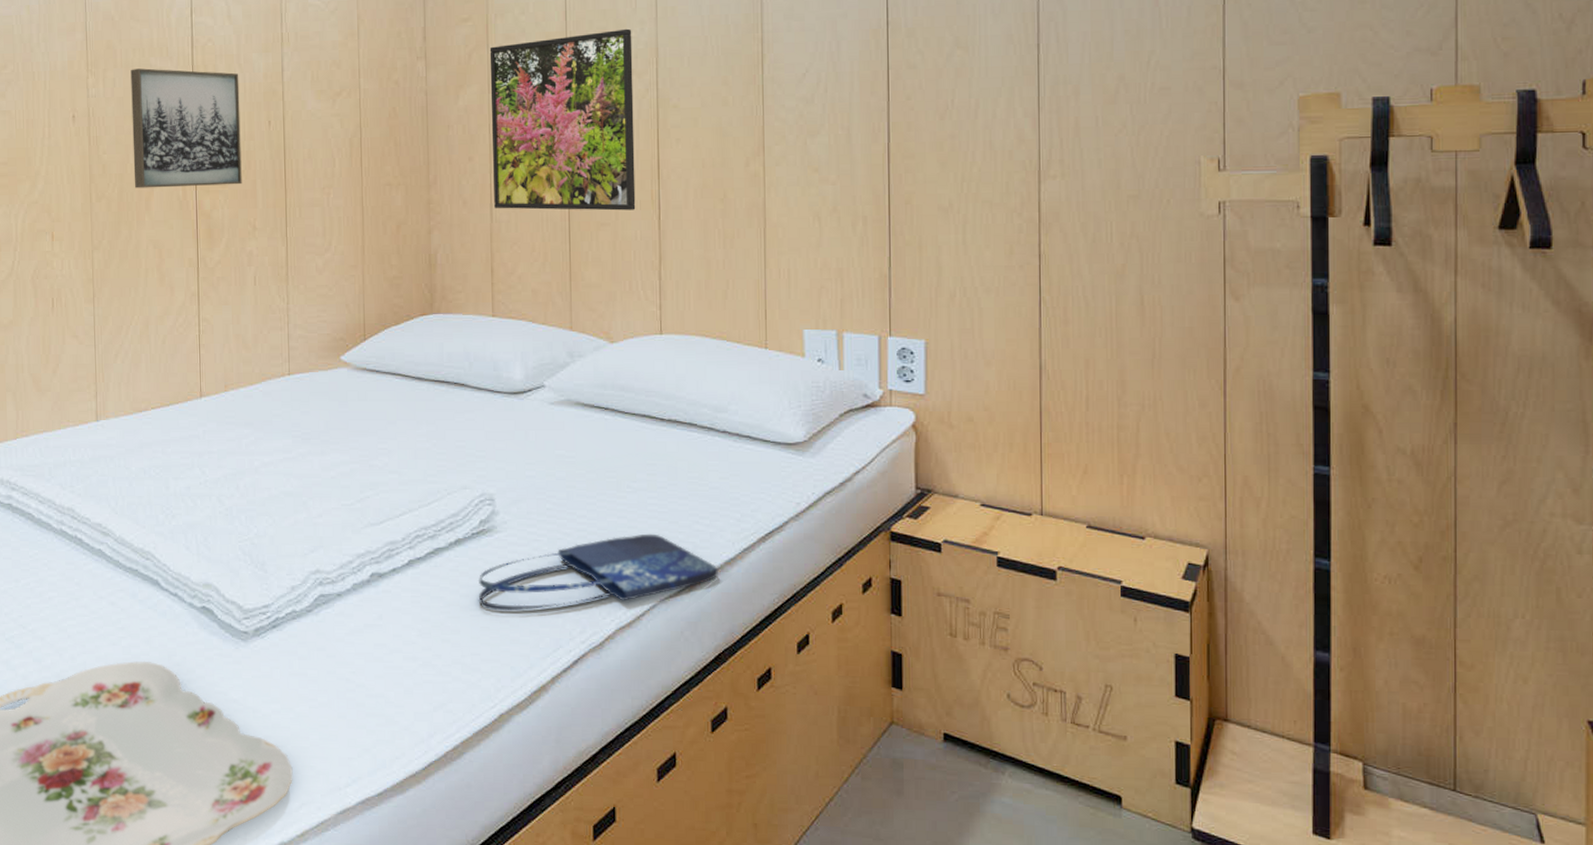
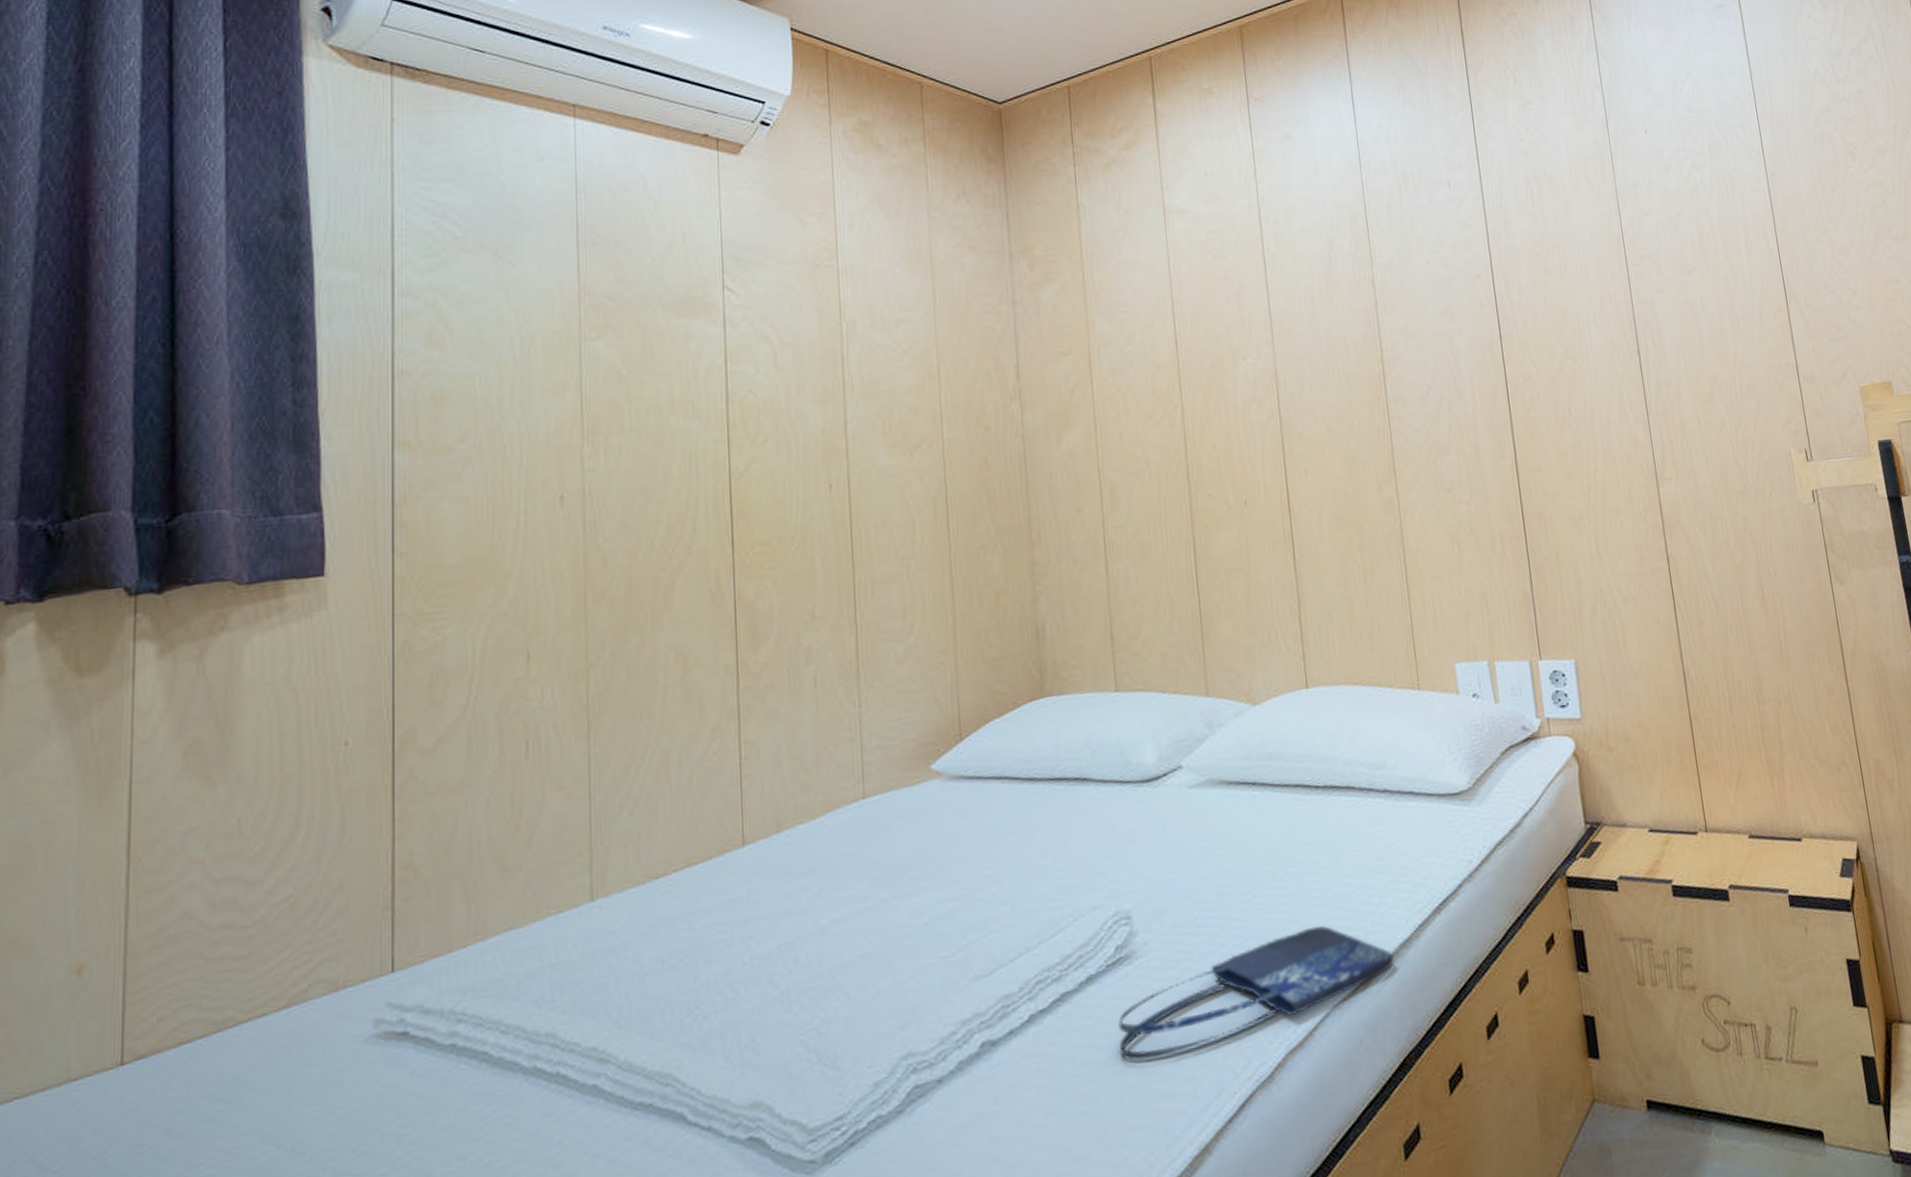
wall art: present [131,68,242,188] -> none [643,429,796,582]
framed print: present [489,28,636,211] -> none [1094,354,1268,564]

